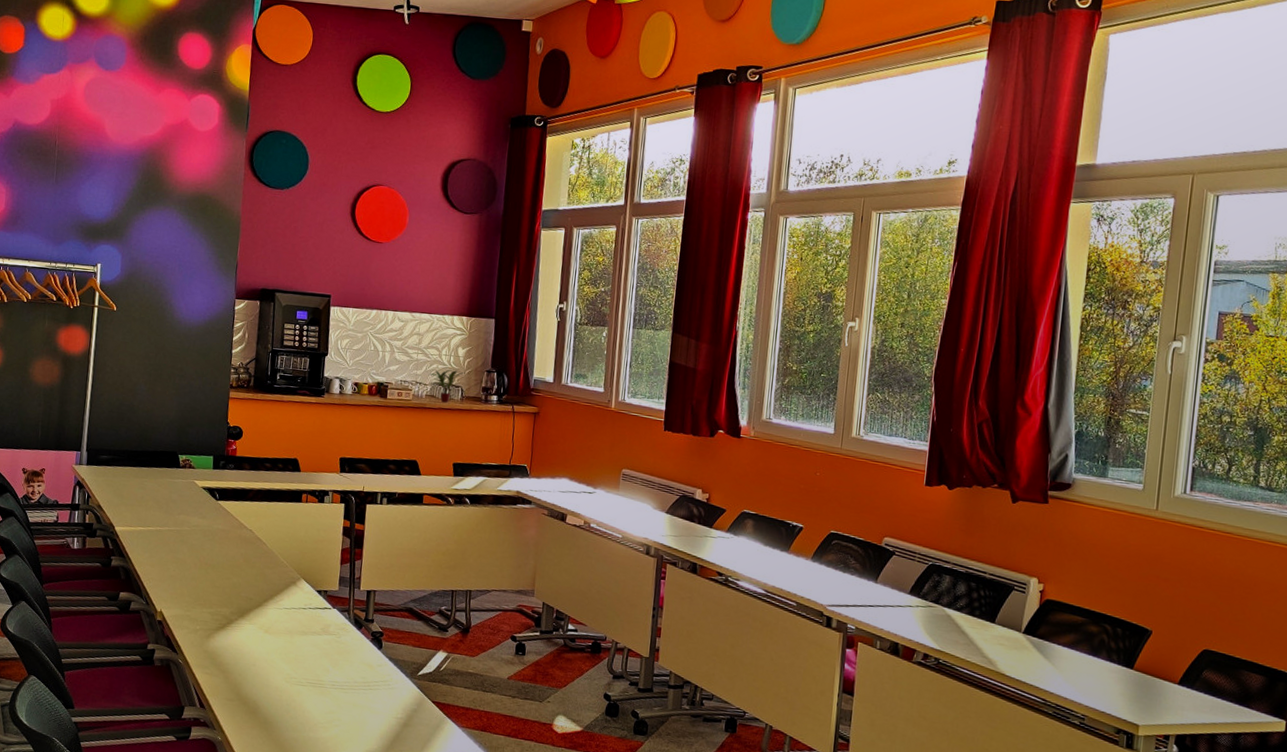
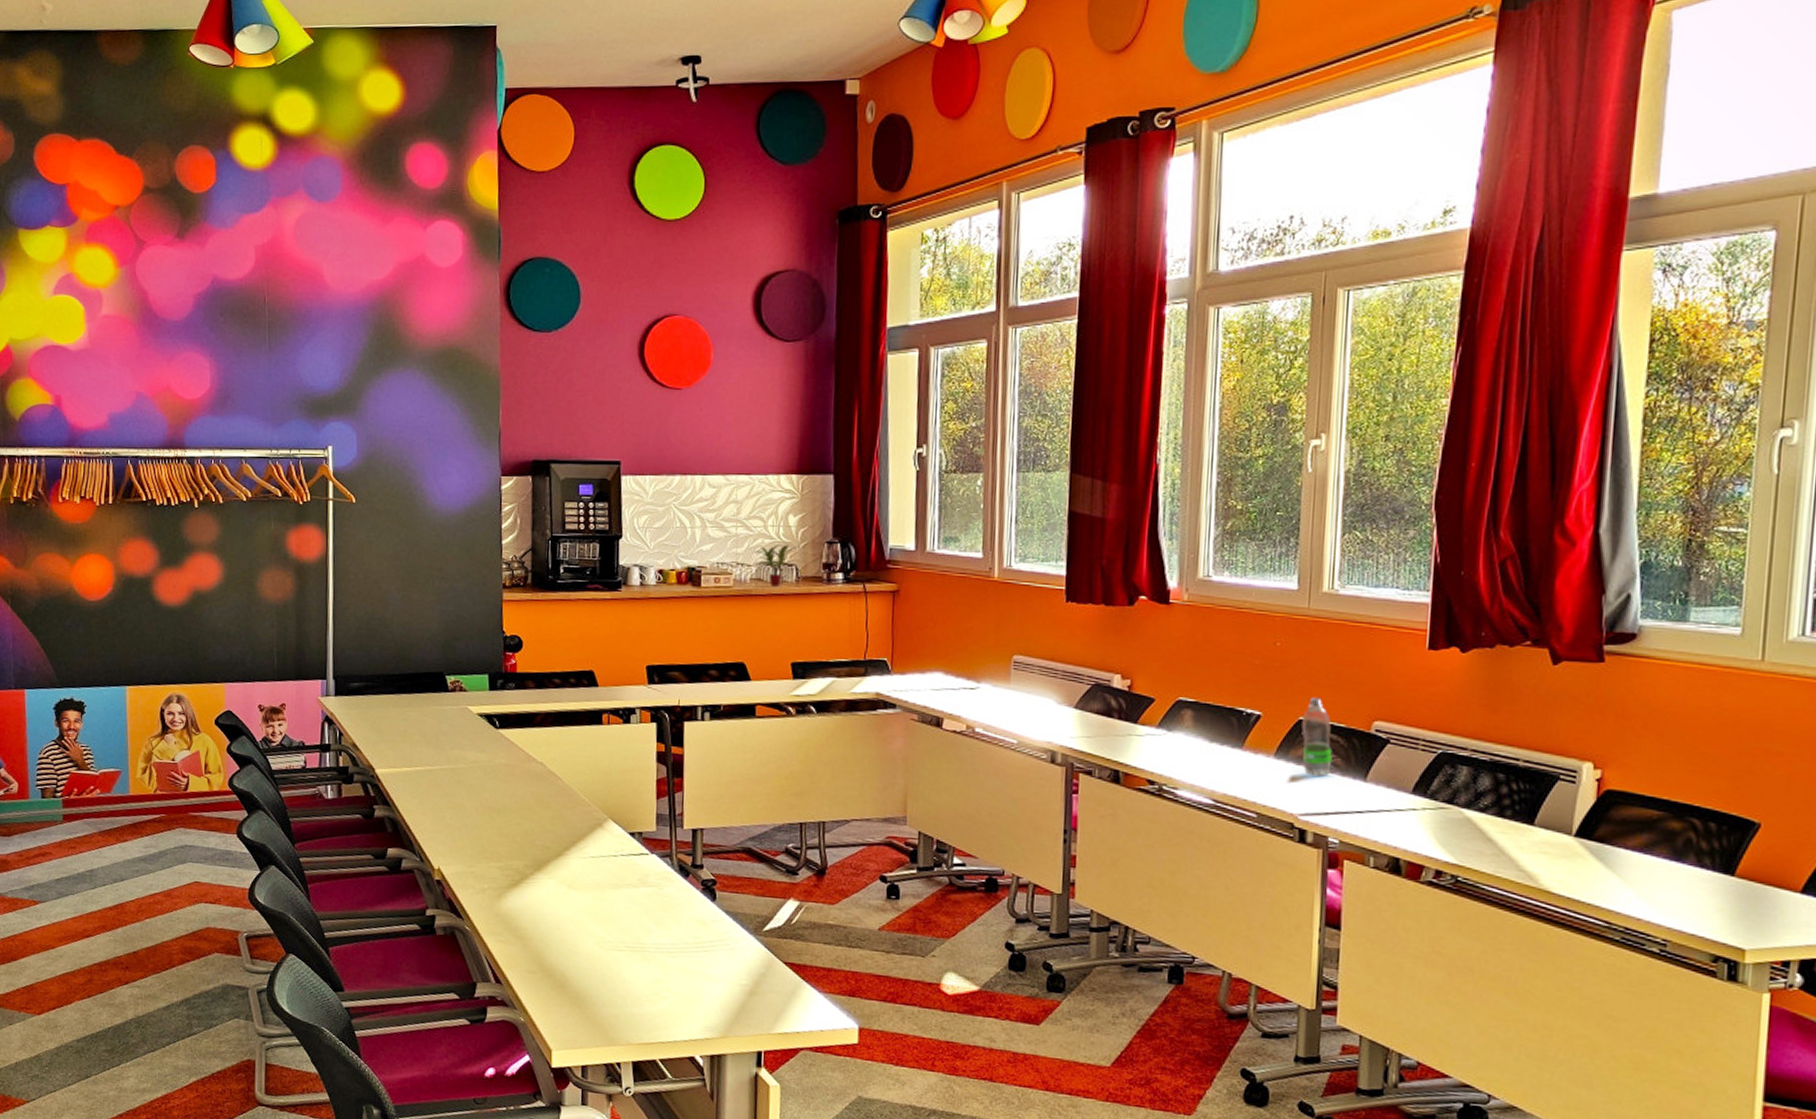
bottle: none [831,516,854,578] -> present [1301,697,1333,778]

